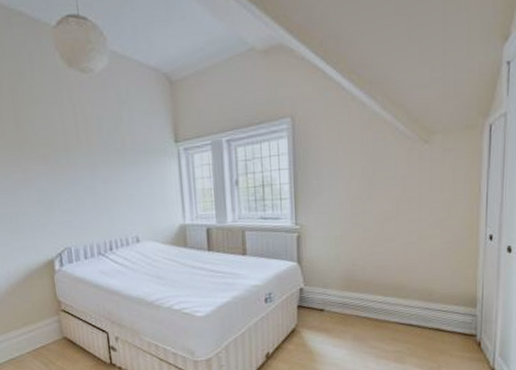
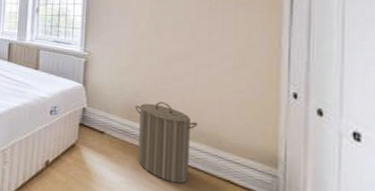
laundry hamper: none [352,266,411,343] -> present [135,102,198,184]

